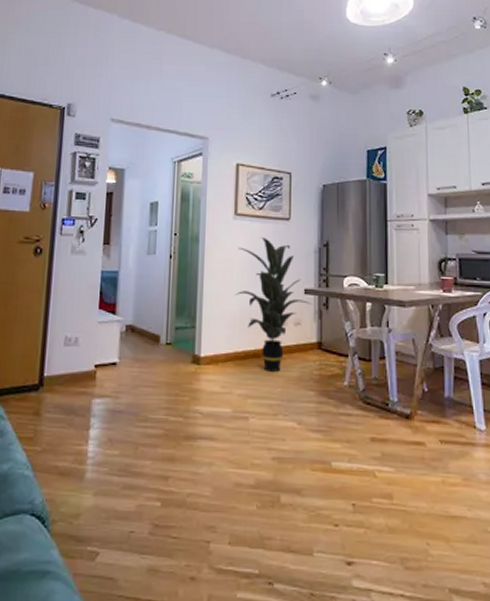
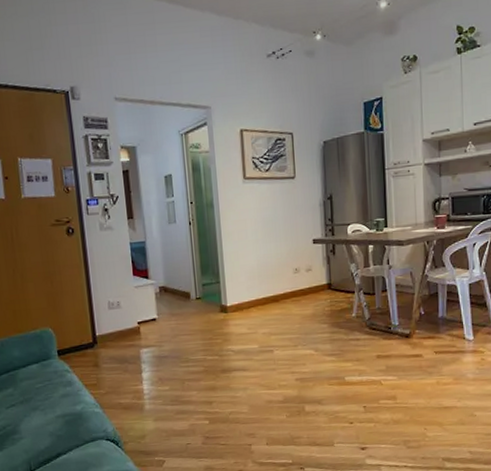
indoor plant: present [234,237,312,372] -> none [250,197,320,312]

